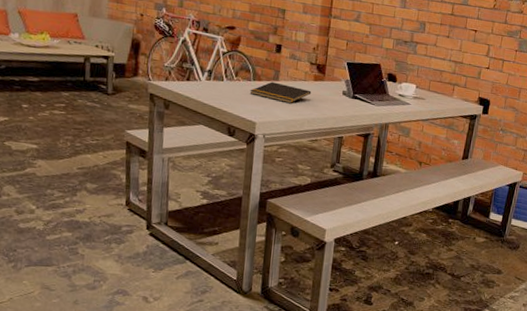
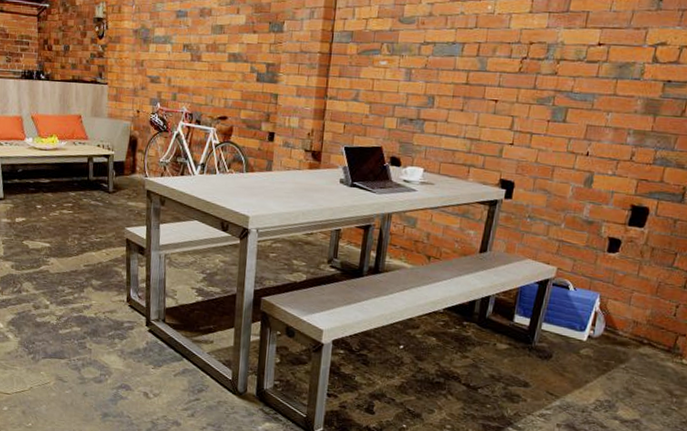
notepad: present [250,81,312,103] -> none [242,172,307,194]

